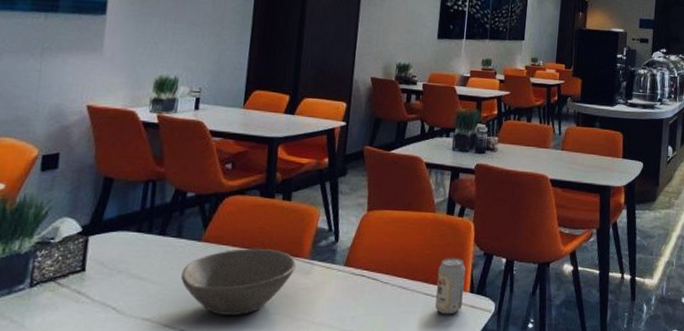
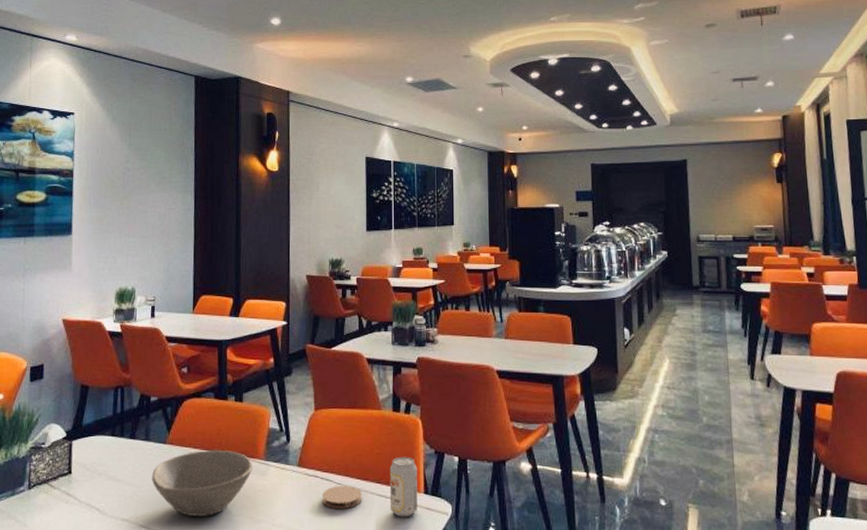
coaster: none [366,285,408,307] -> present [321,486,362,509]

